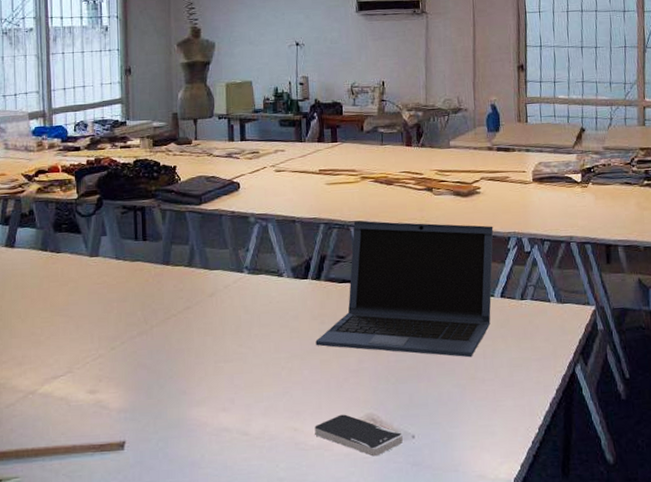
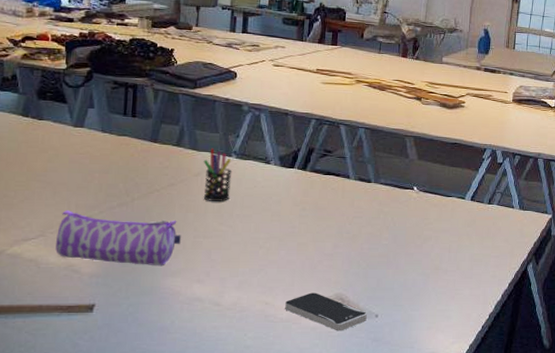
pencil case: none [83,343,202,396] -> present [56,209,181,265]
pen holder: none [216,265,246,322] -> present [203,148,233,201]
laptop: present [315,221,494,358] -> none [295,120,472,251]

